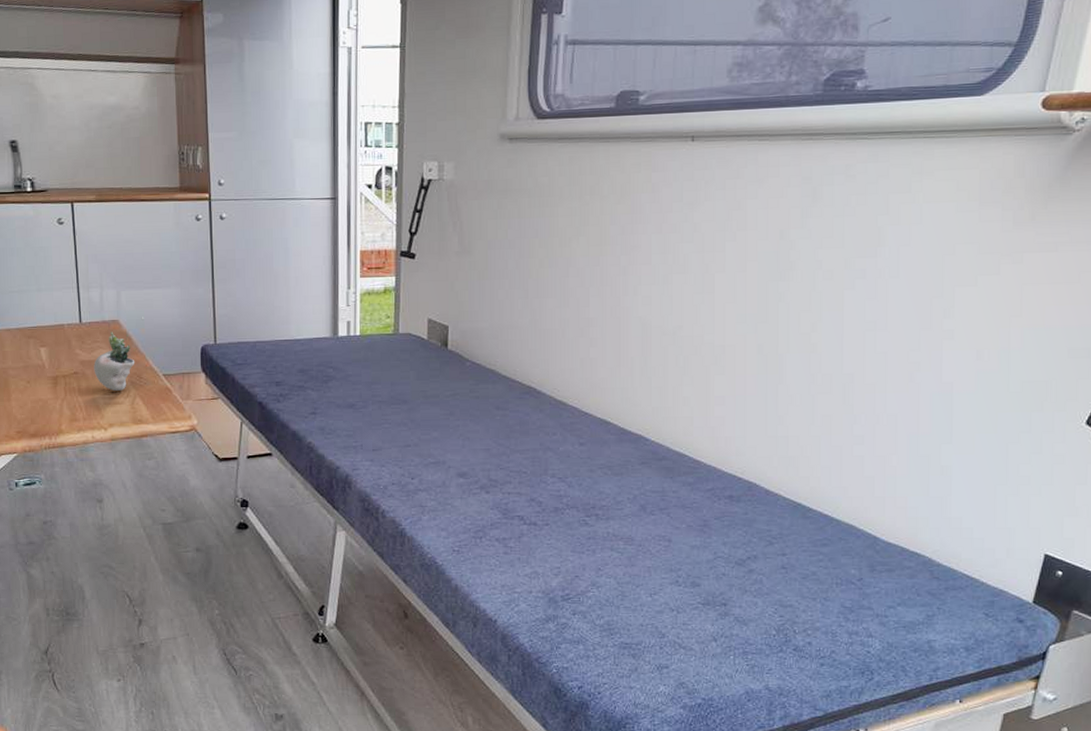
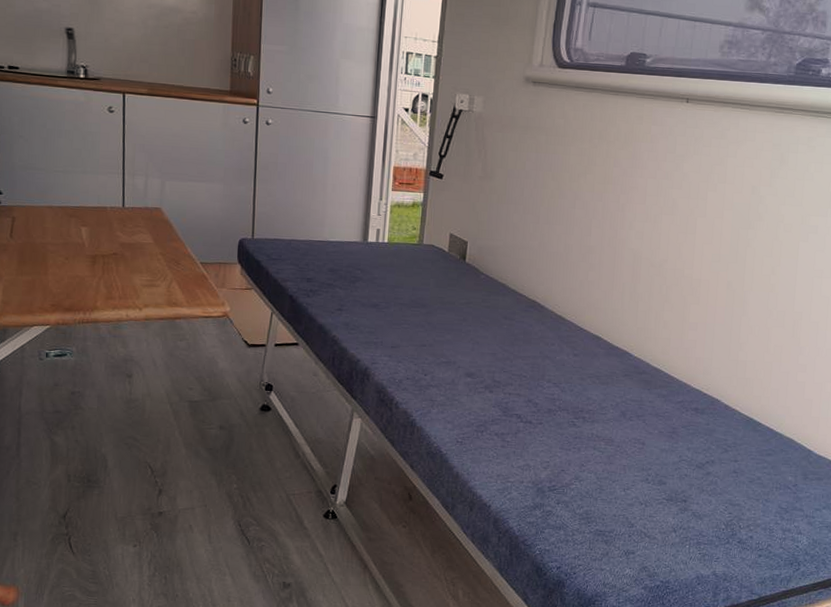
succulent plant: present [94,317,144,391] -> none [133,207,186,274]

